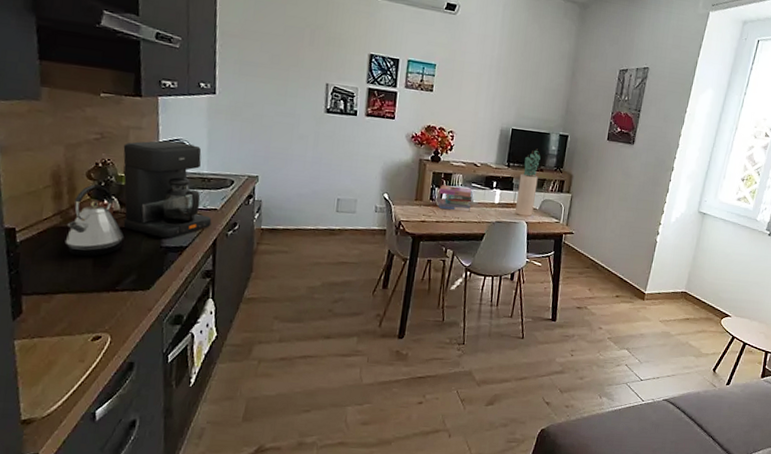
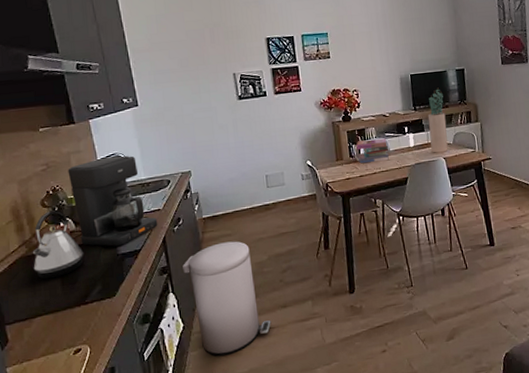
pedal bin: none [228,258,311,374] -> present [183,241,272,356]

